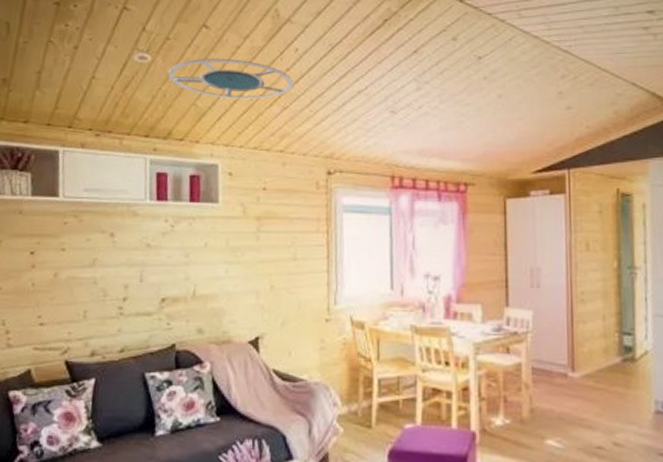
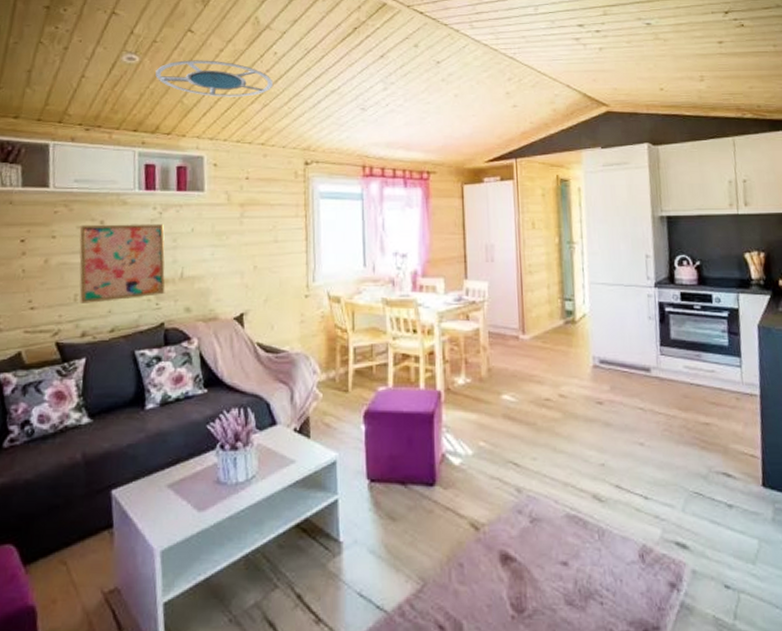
wall art: none [88,237,177,321] -> present [79,223,165,303]

